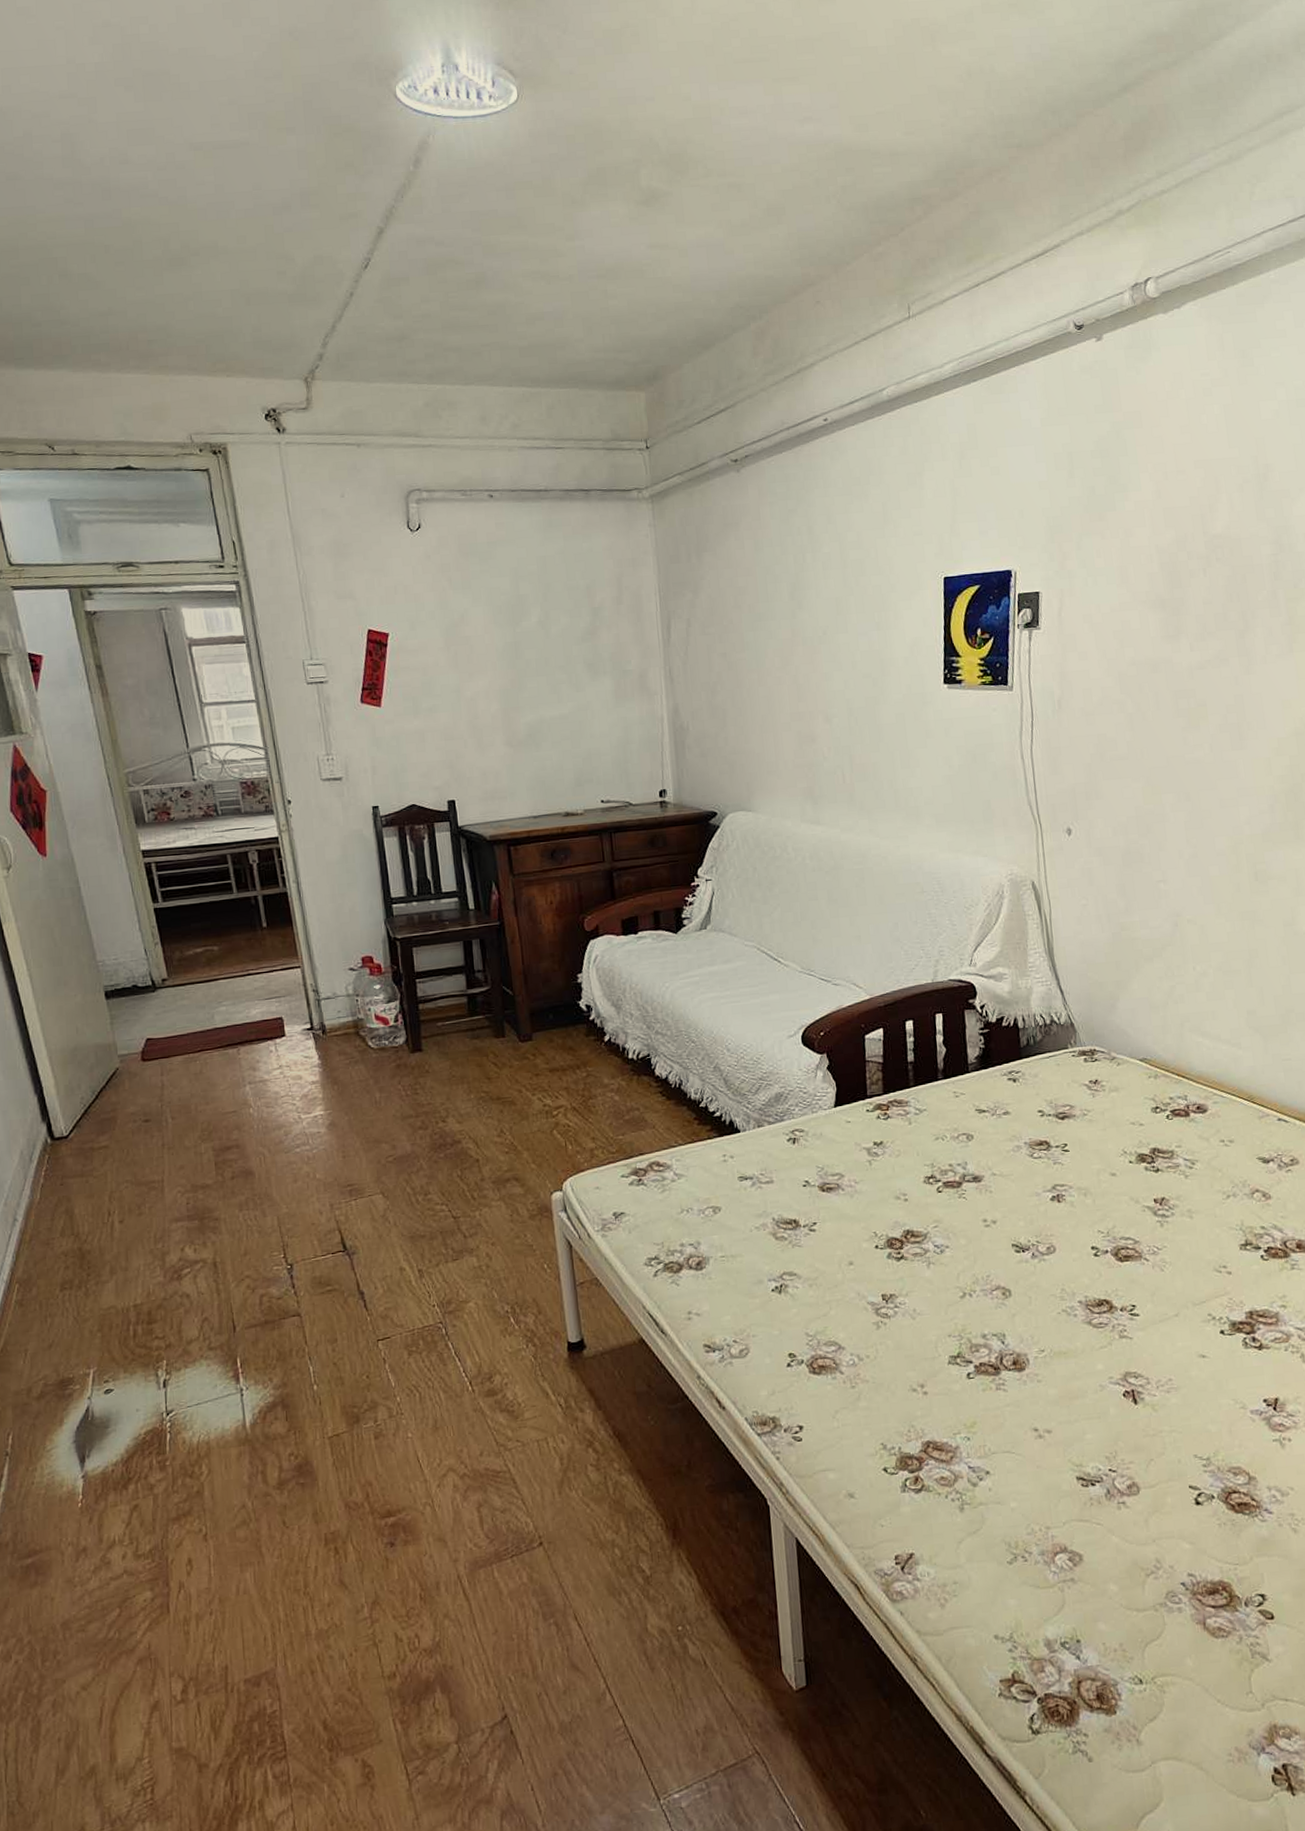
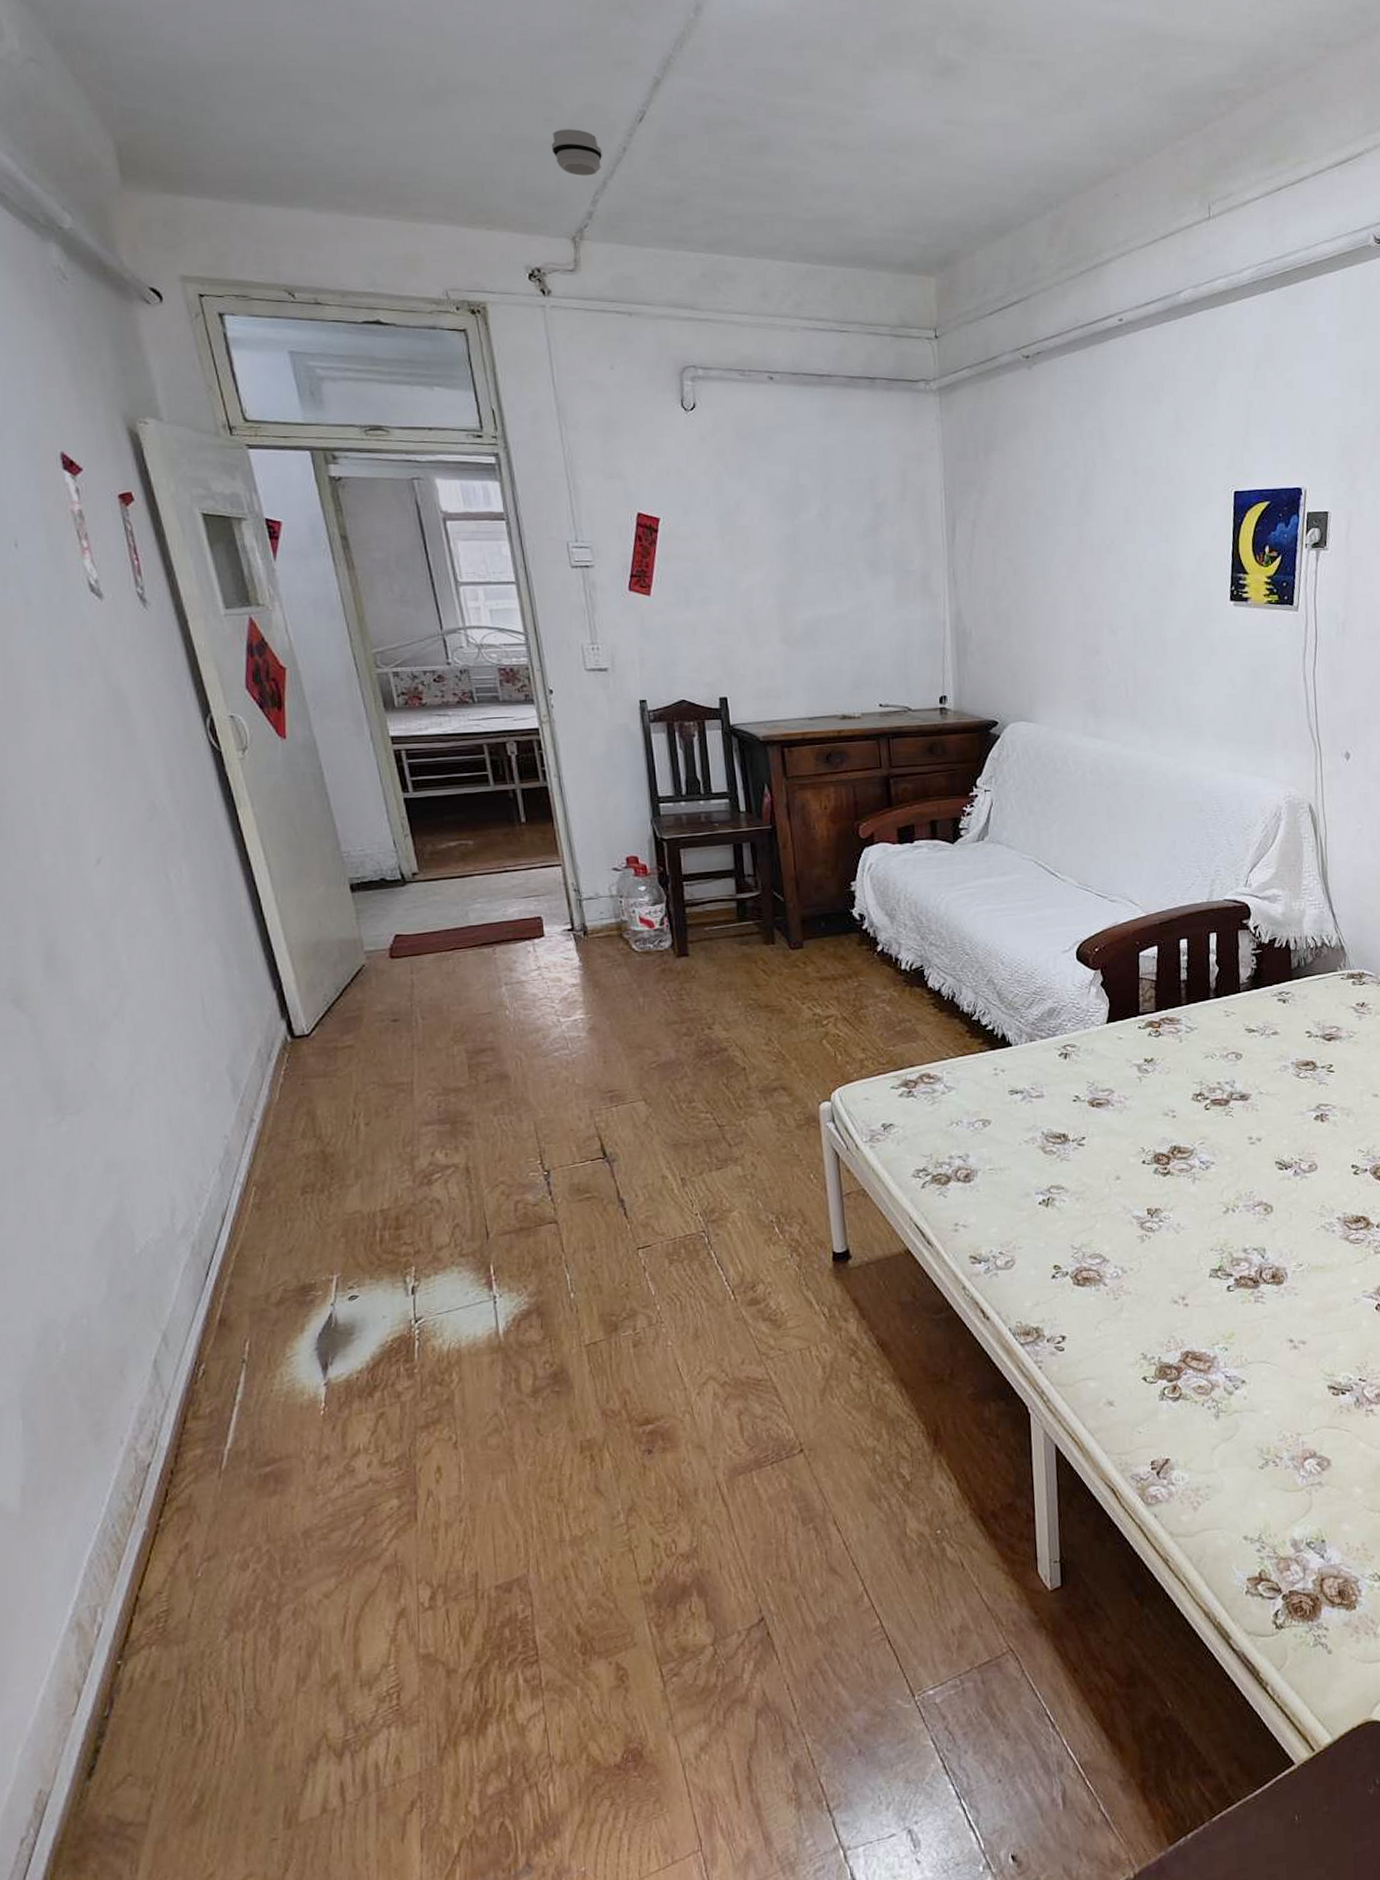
smoke detector: none [284,279,332,322] -> present [551,129,603,176]

